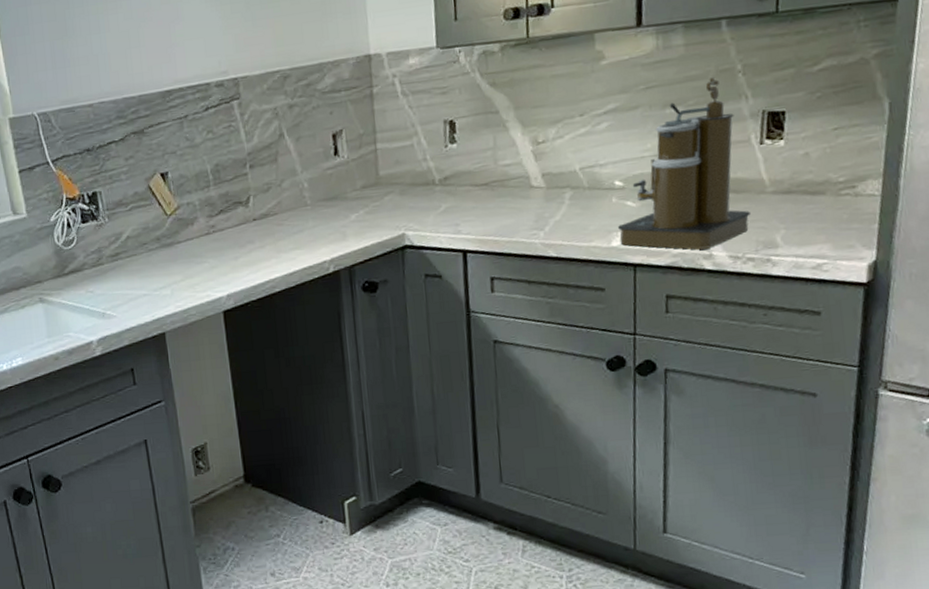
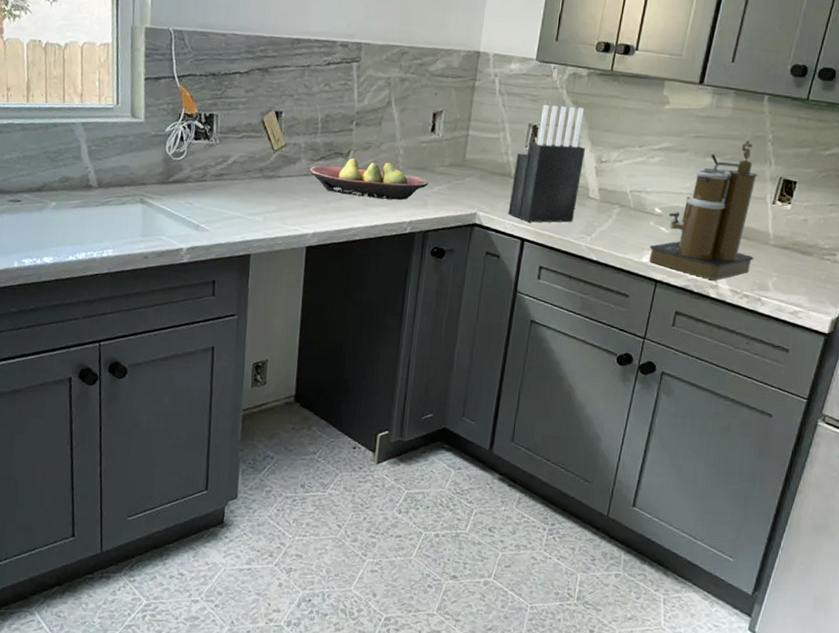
fruit bowl: none [210,199,343,246] -> present [309,158,428,201]
knife block: none [437,88,519,231] -> present [508,105,586,223]

